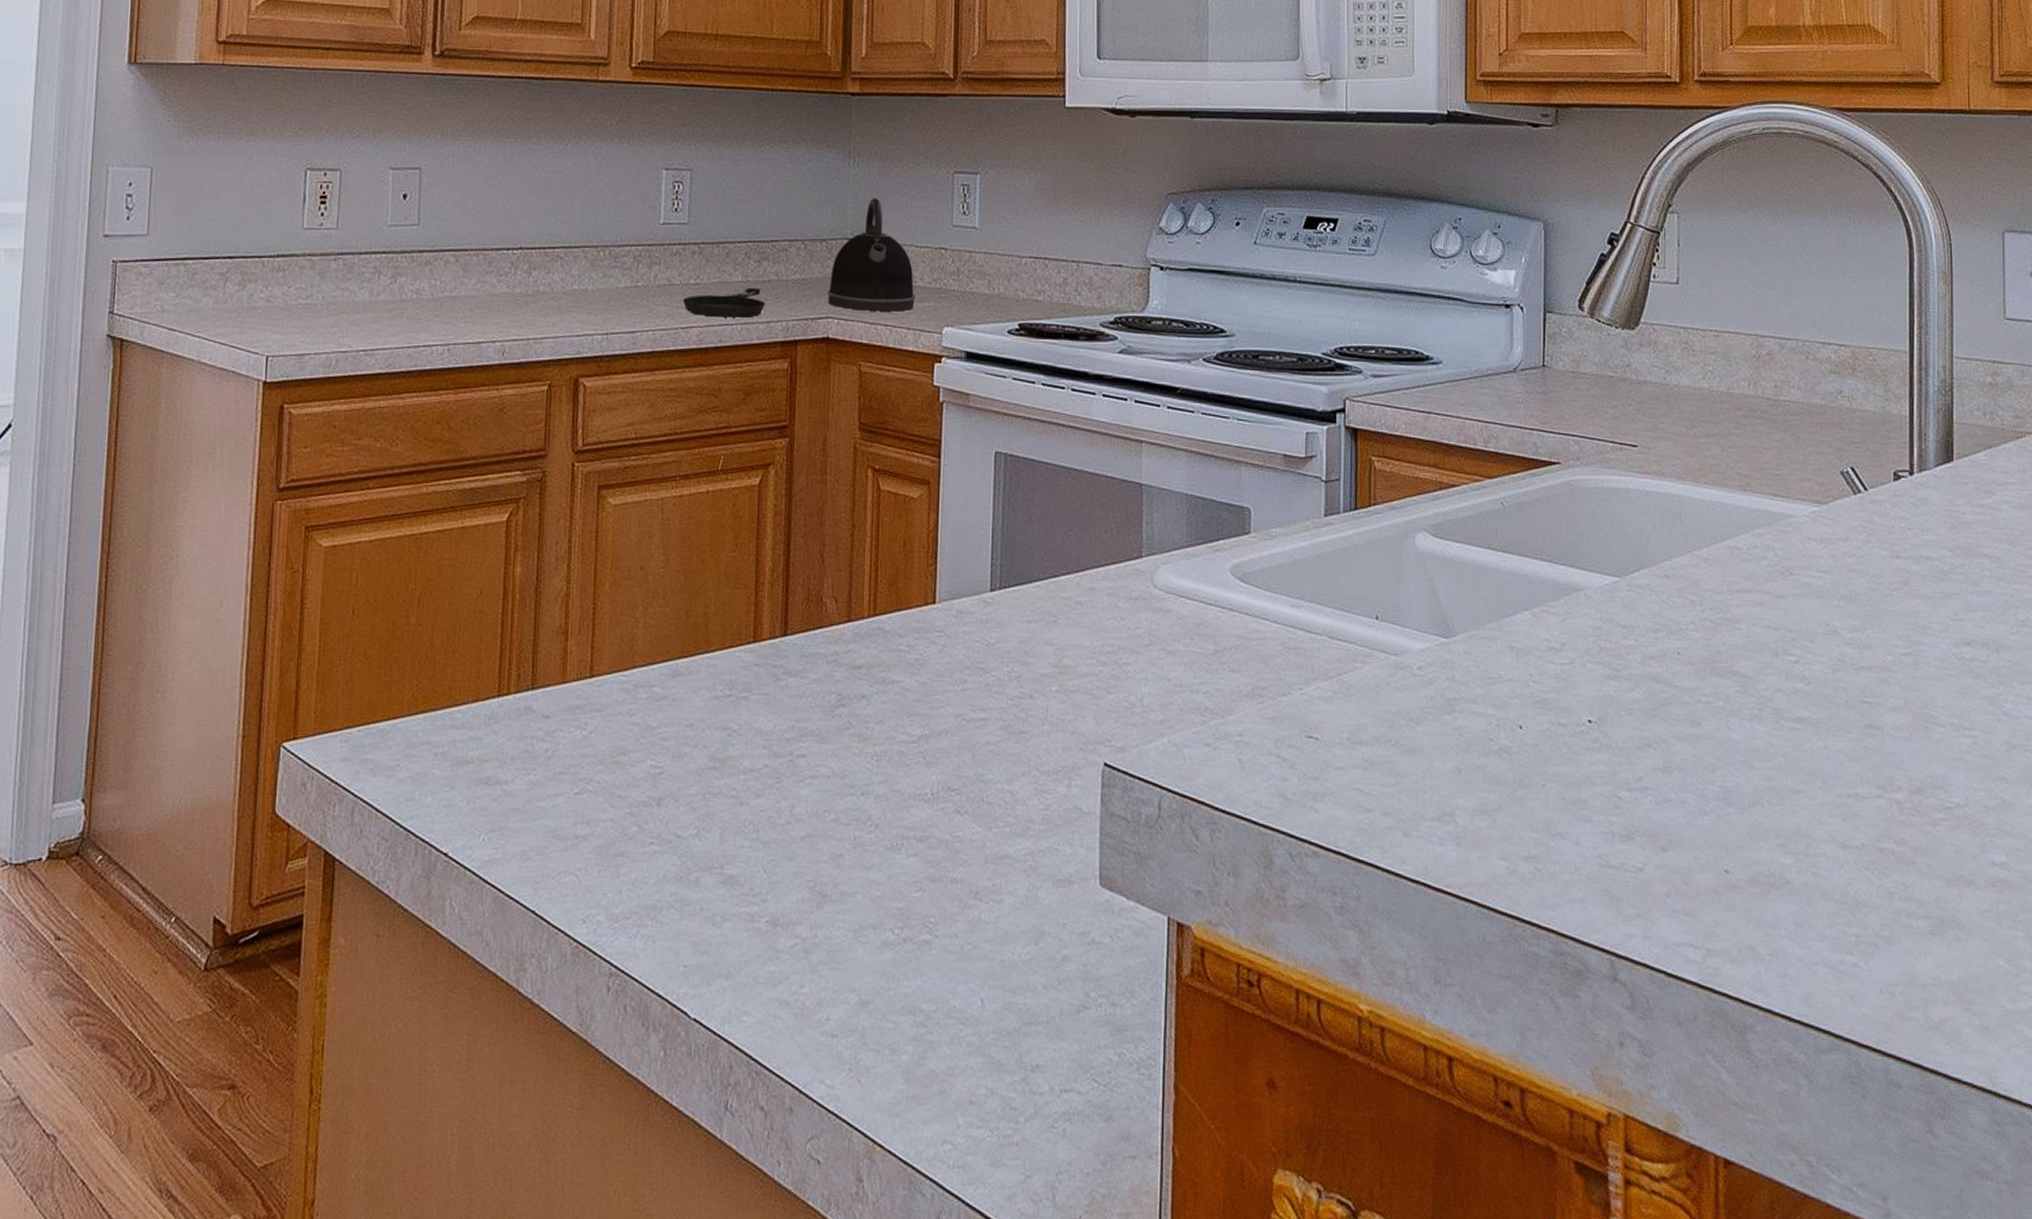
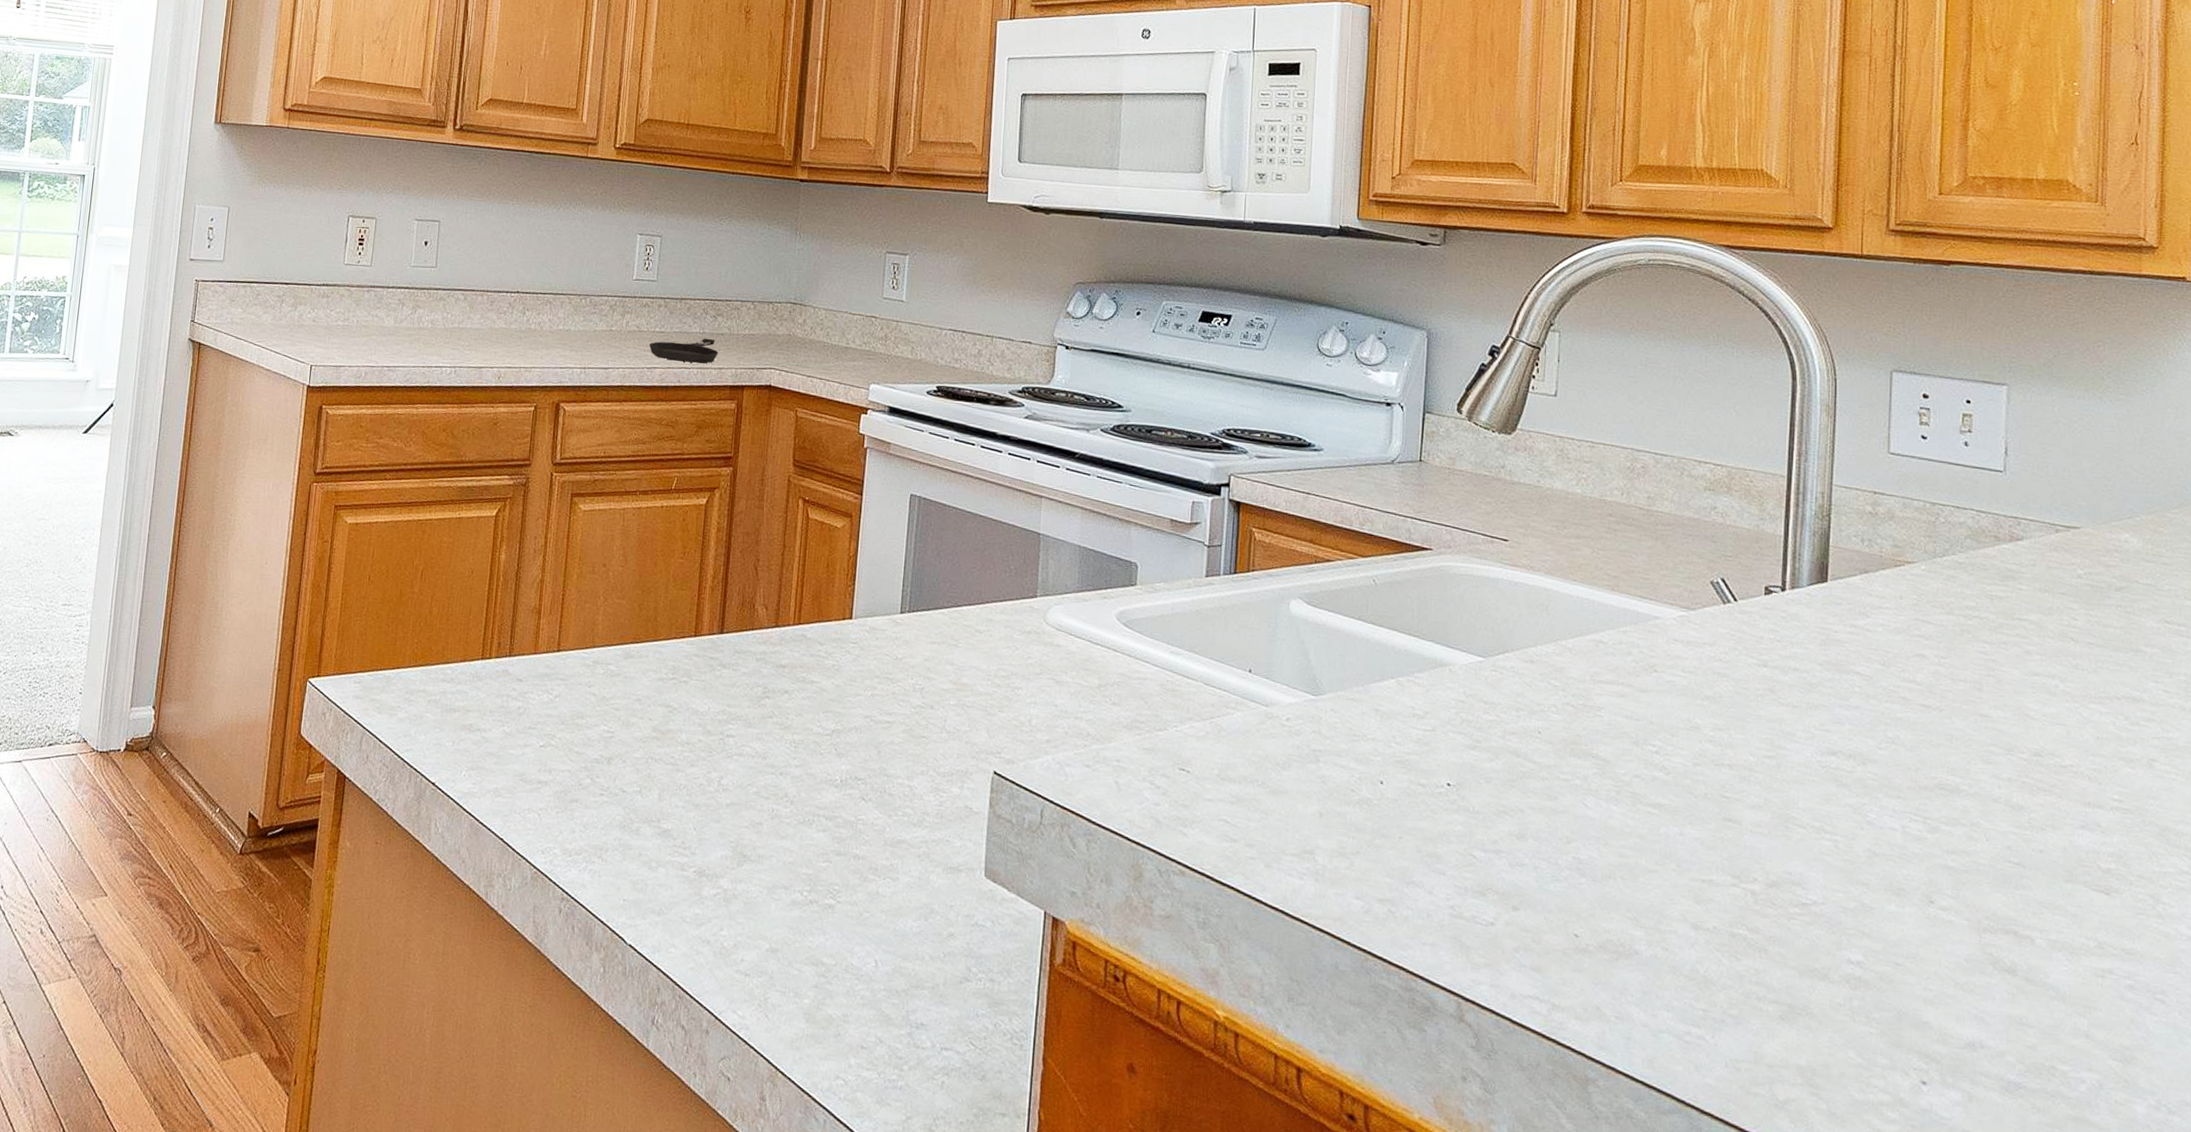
kettle: present [827,198,915,312] -> none [771,269,847,368]

